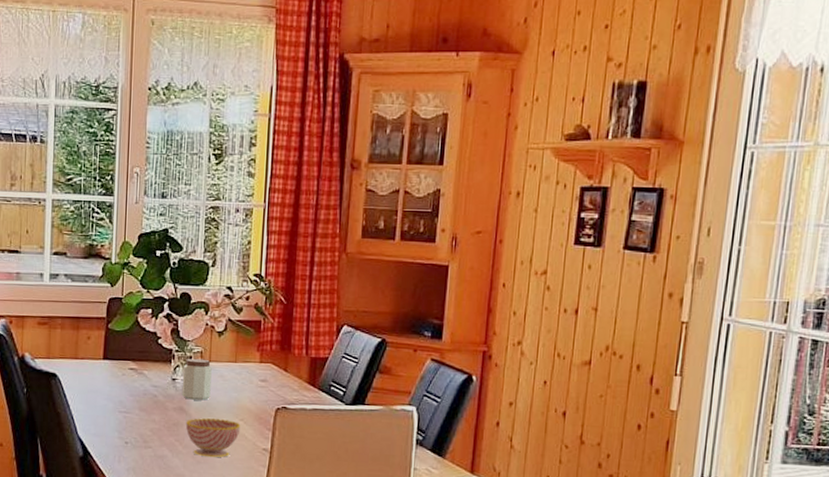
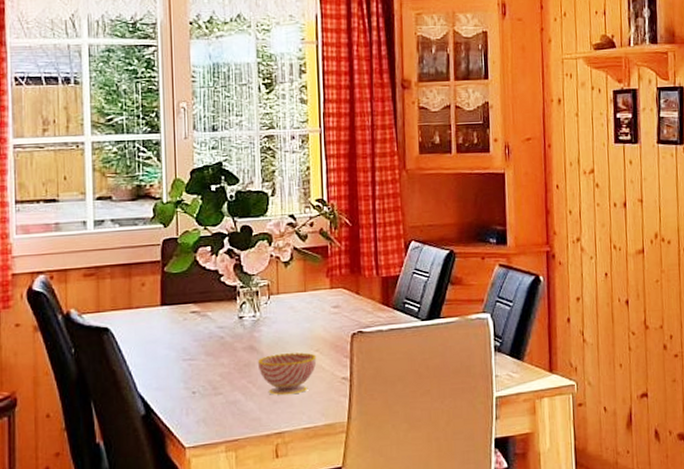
peanut butter: present [181,358,212,401] -> none [249,292,282,337]

